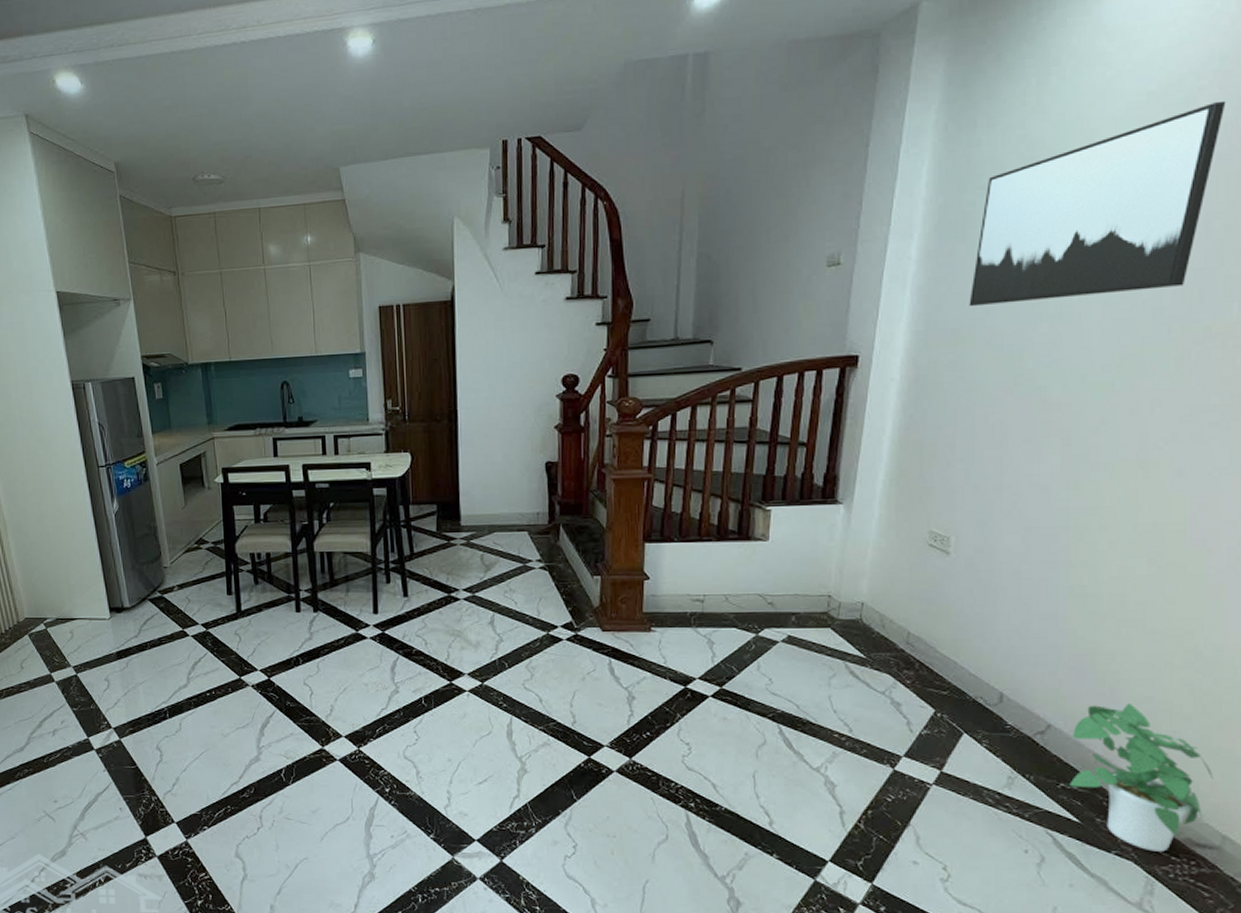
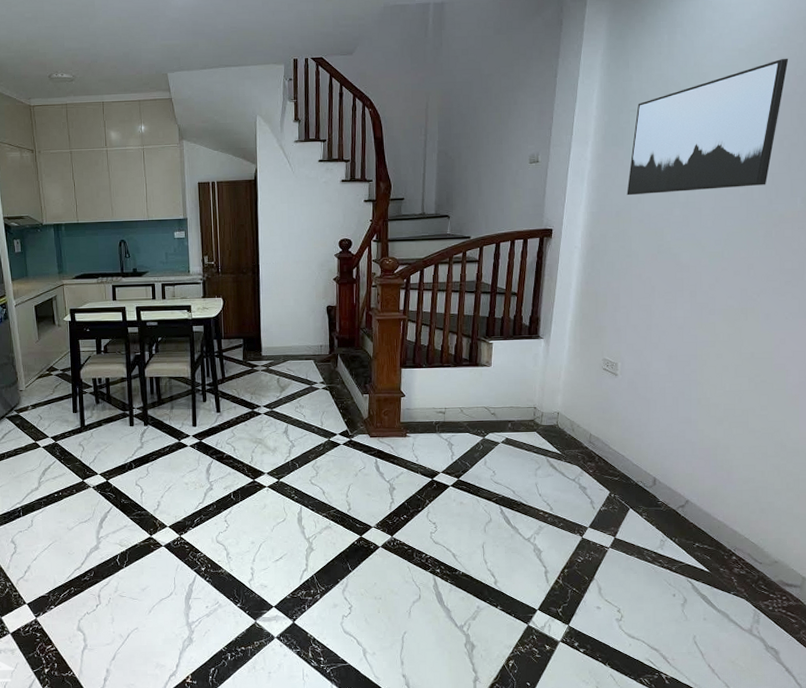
potted plant: present [1069,704,1214,852] -> none [702,483,796,591]

